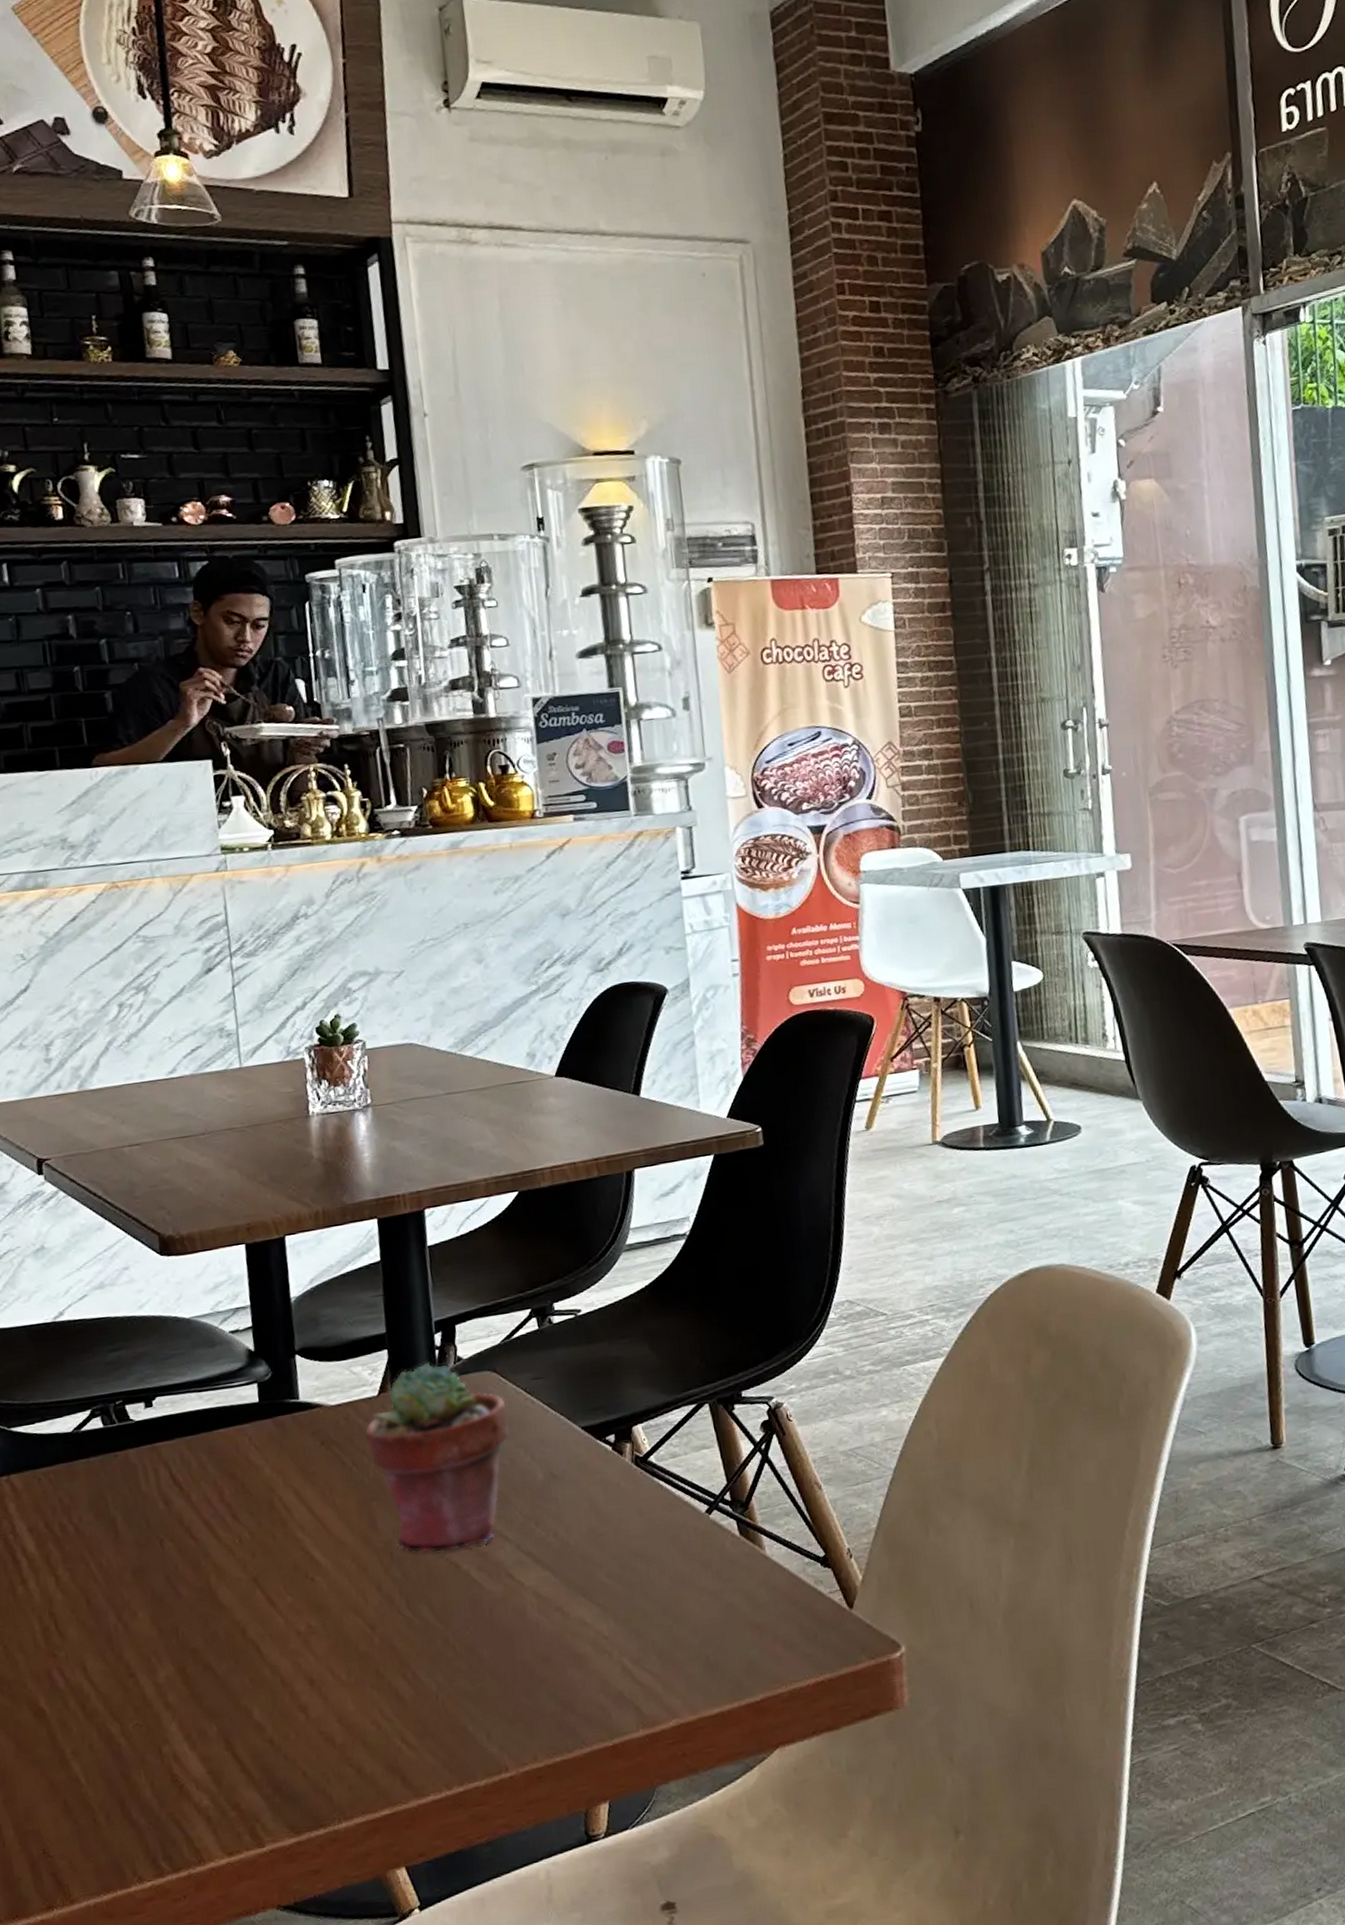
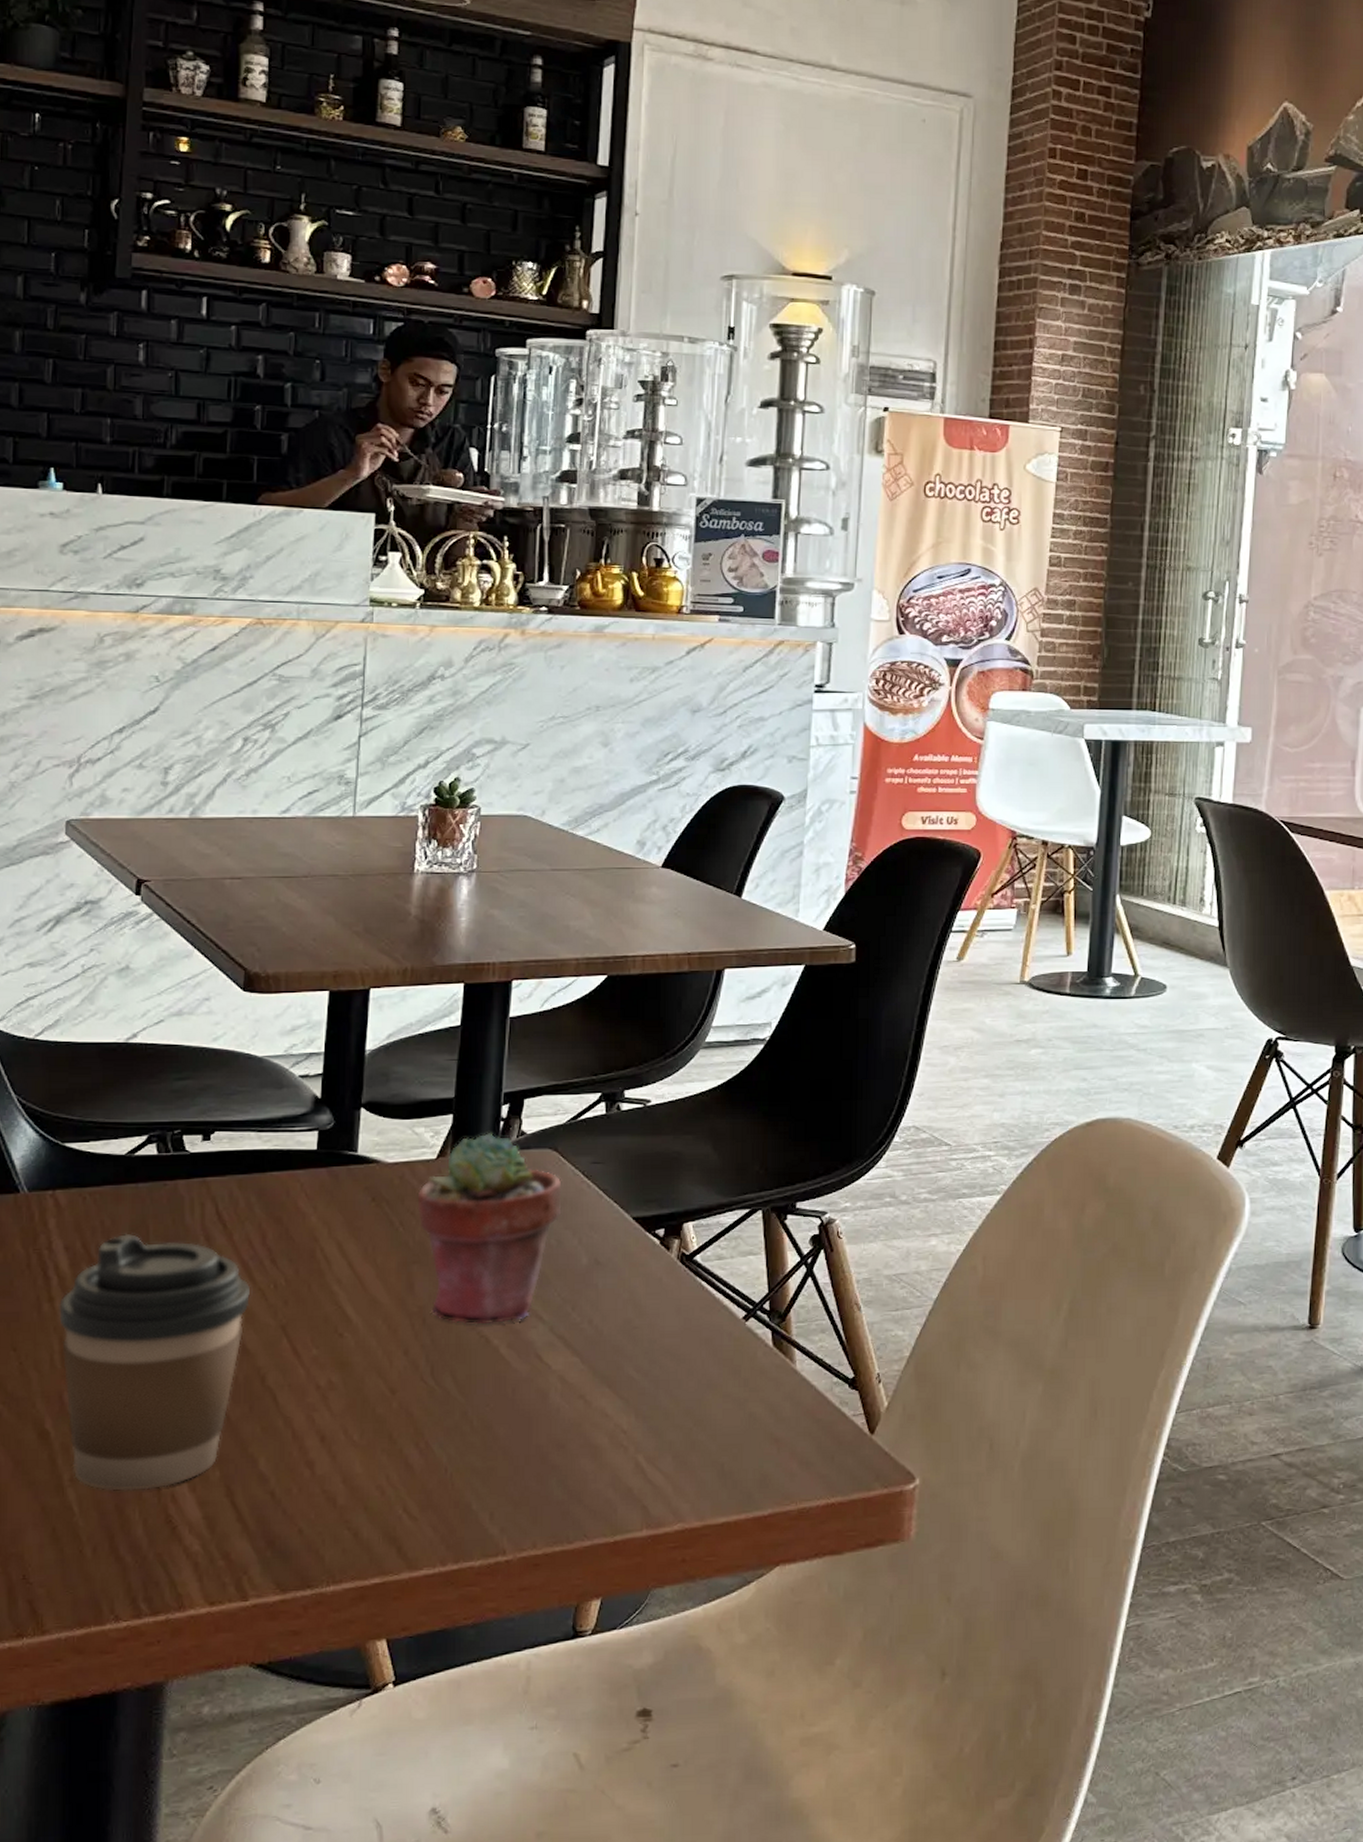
coffee cup: none [32,1507,218,1759] -> present [59,1233,251,1491]

